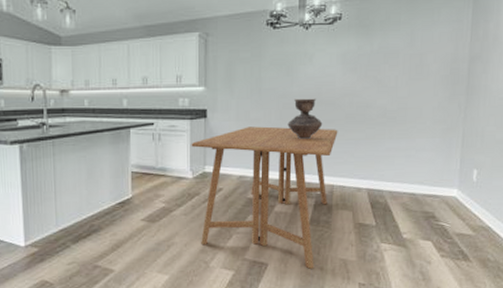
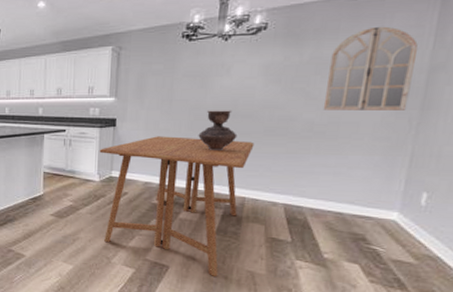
home mirror: none [392,20,460,97] -> present [323,26,419,110]

